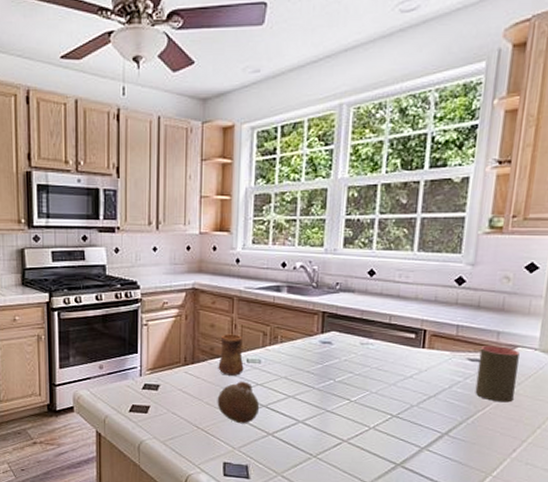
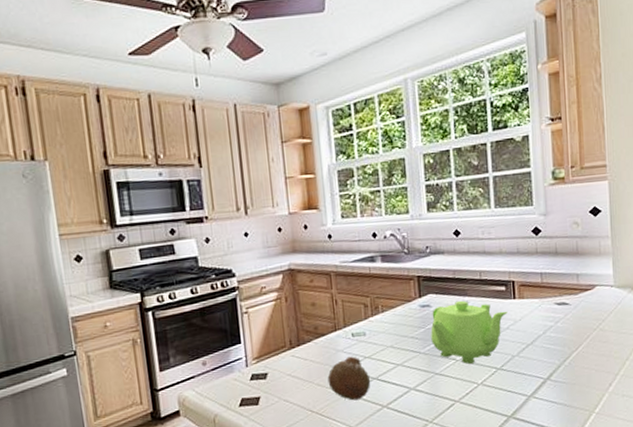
cup: present [218,334,244,376] -> none [323,309,350,353]
teapot: none [327,342,414,406] -> present [431,300,508,364]
cup: present [475,346,520,403] -> none [564,287,601,341]

